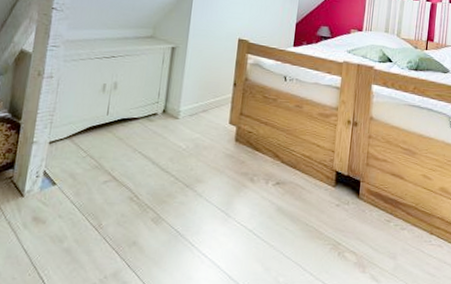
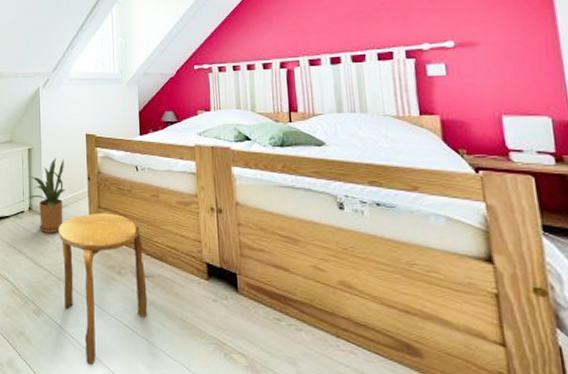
house plant: none [163,60,212,138] -> present [27,158,66,233]
stool: none [188,119,280,272] -> present [58,213,148,366]

